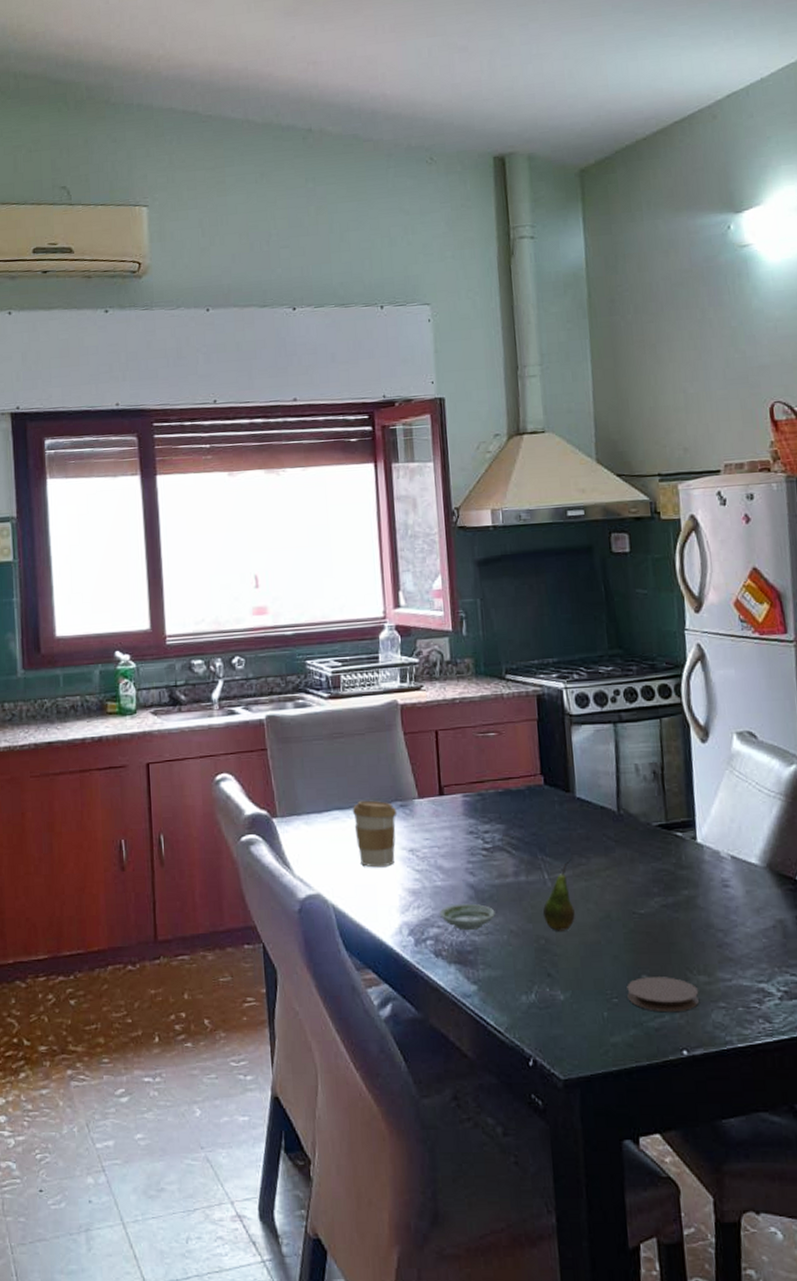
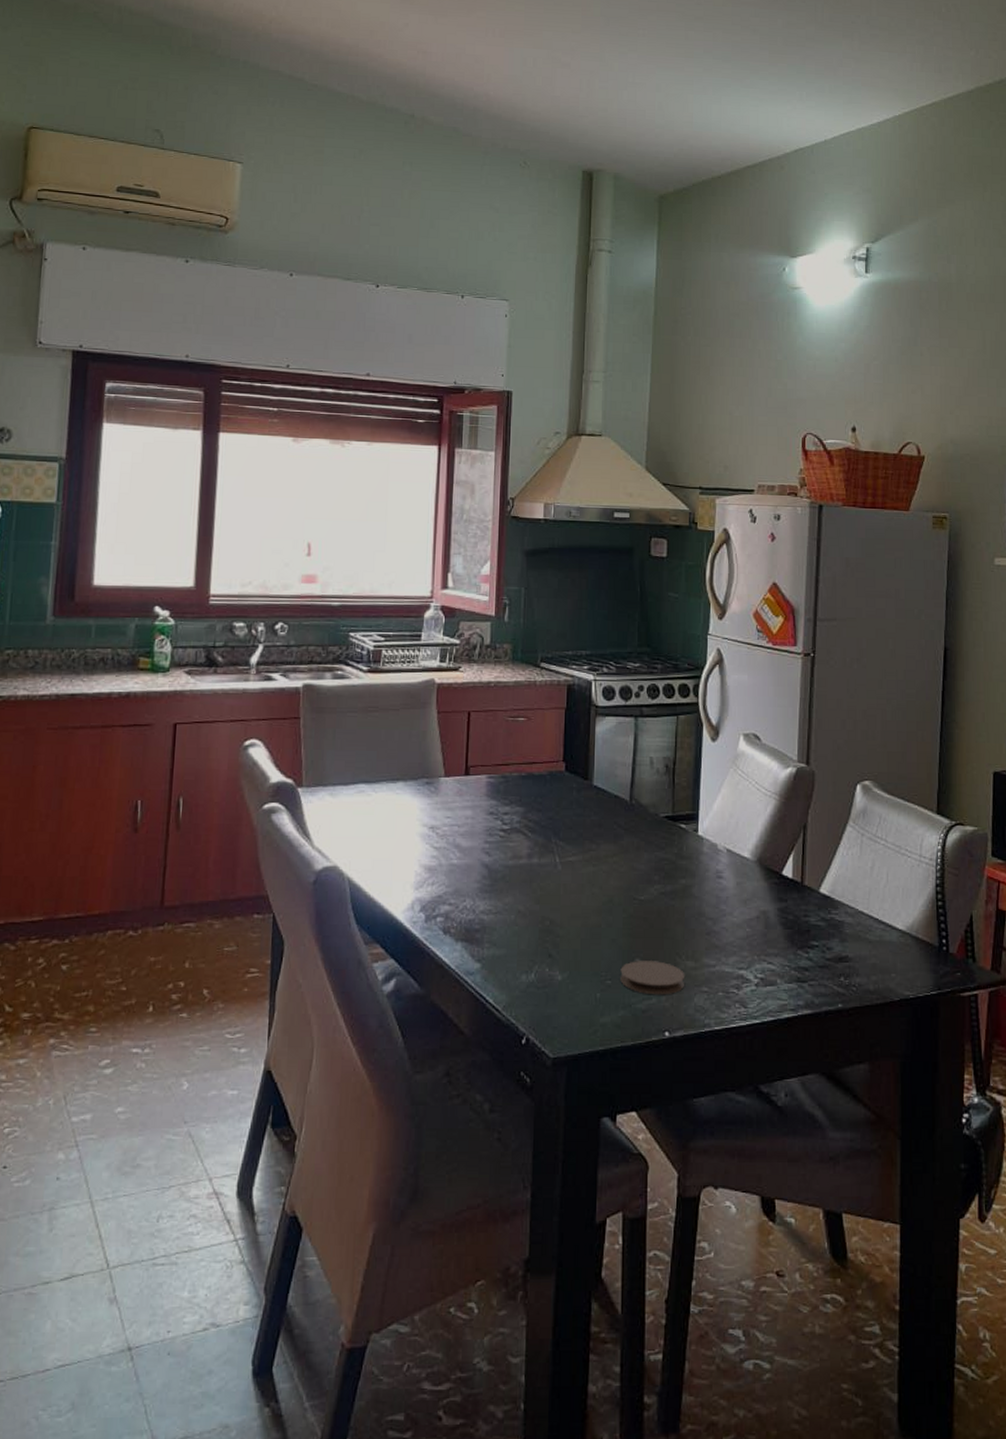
coffee cup: present [352,800,398,868] -> none [378,775,423,843]
saucer: present [439,903,495,931] -> none [452,882,506,910]
fruit: present [542,858,575,931] -> none [550,843,583,913]

